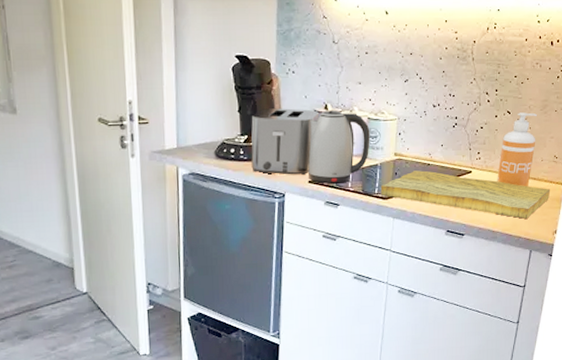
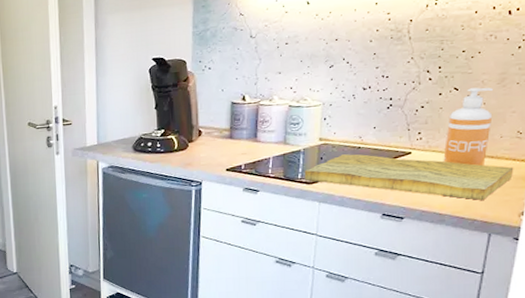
toaster: present [251,108,320,176] -> none [167,101,237,165]
kettle: present [307,109,370,184] -> none [225,100,292,171]

